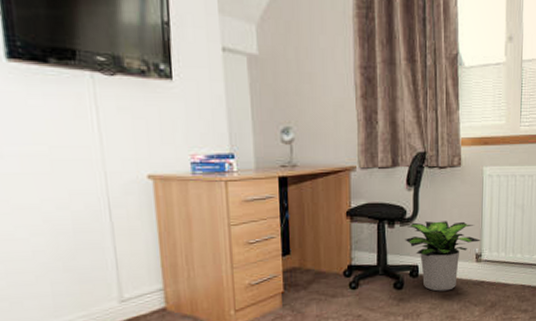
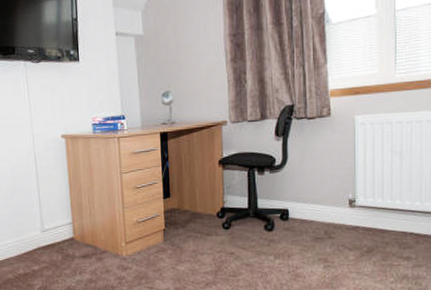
potted plant: present [405,221,481,292] -> none [274,168,354,235]

